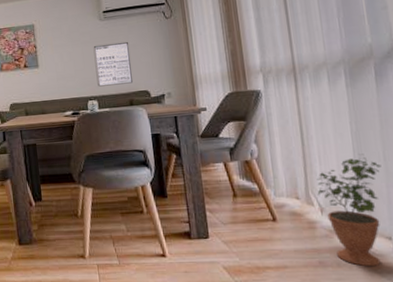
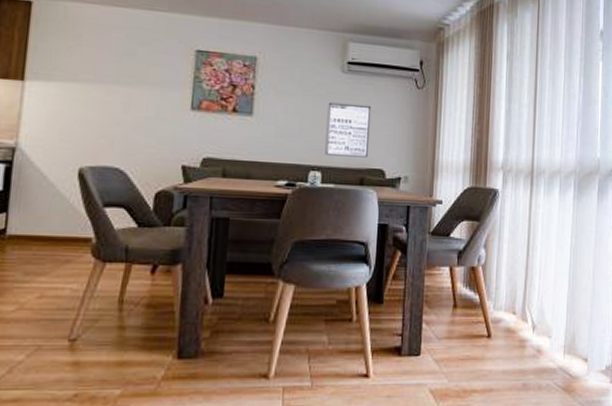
potted plant: present [316,154,381,267] -> none [532,270,590,390]

